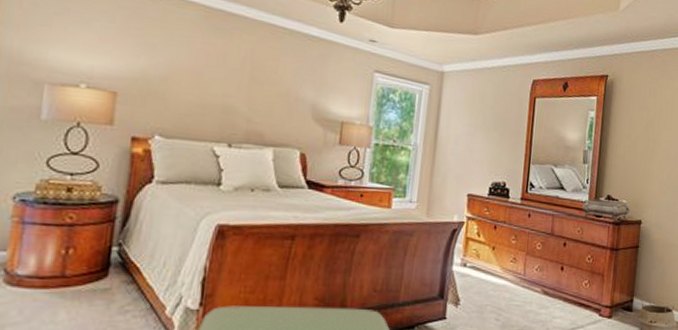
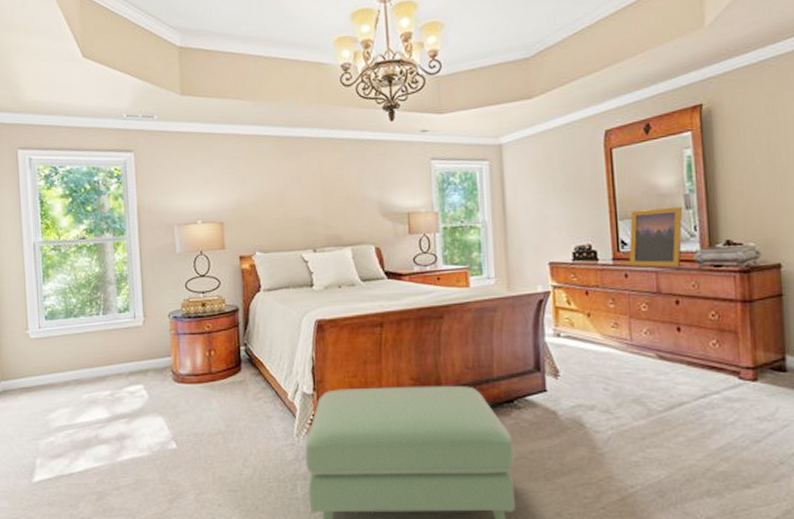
picture frame: none [533,157,581,214] -> present [629,206,683,268]

